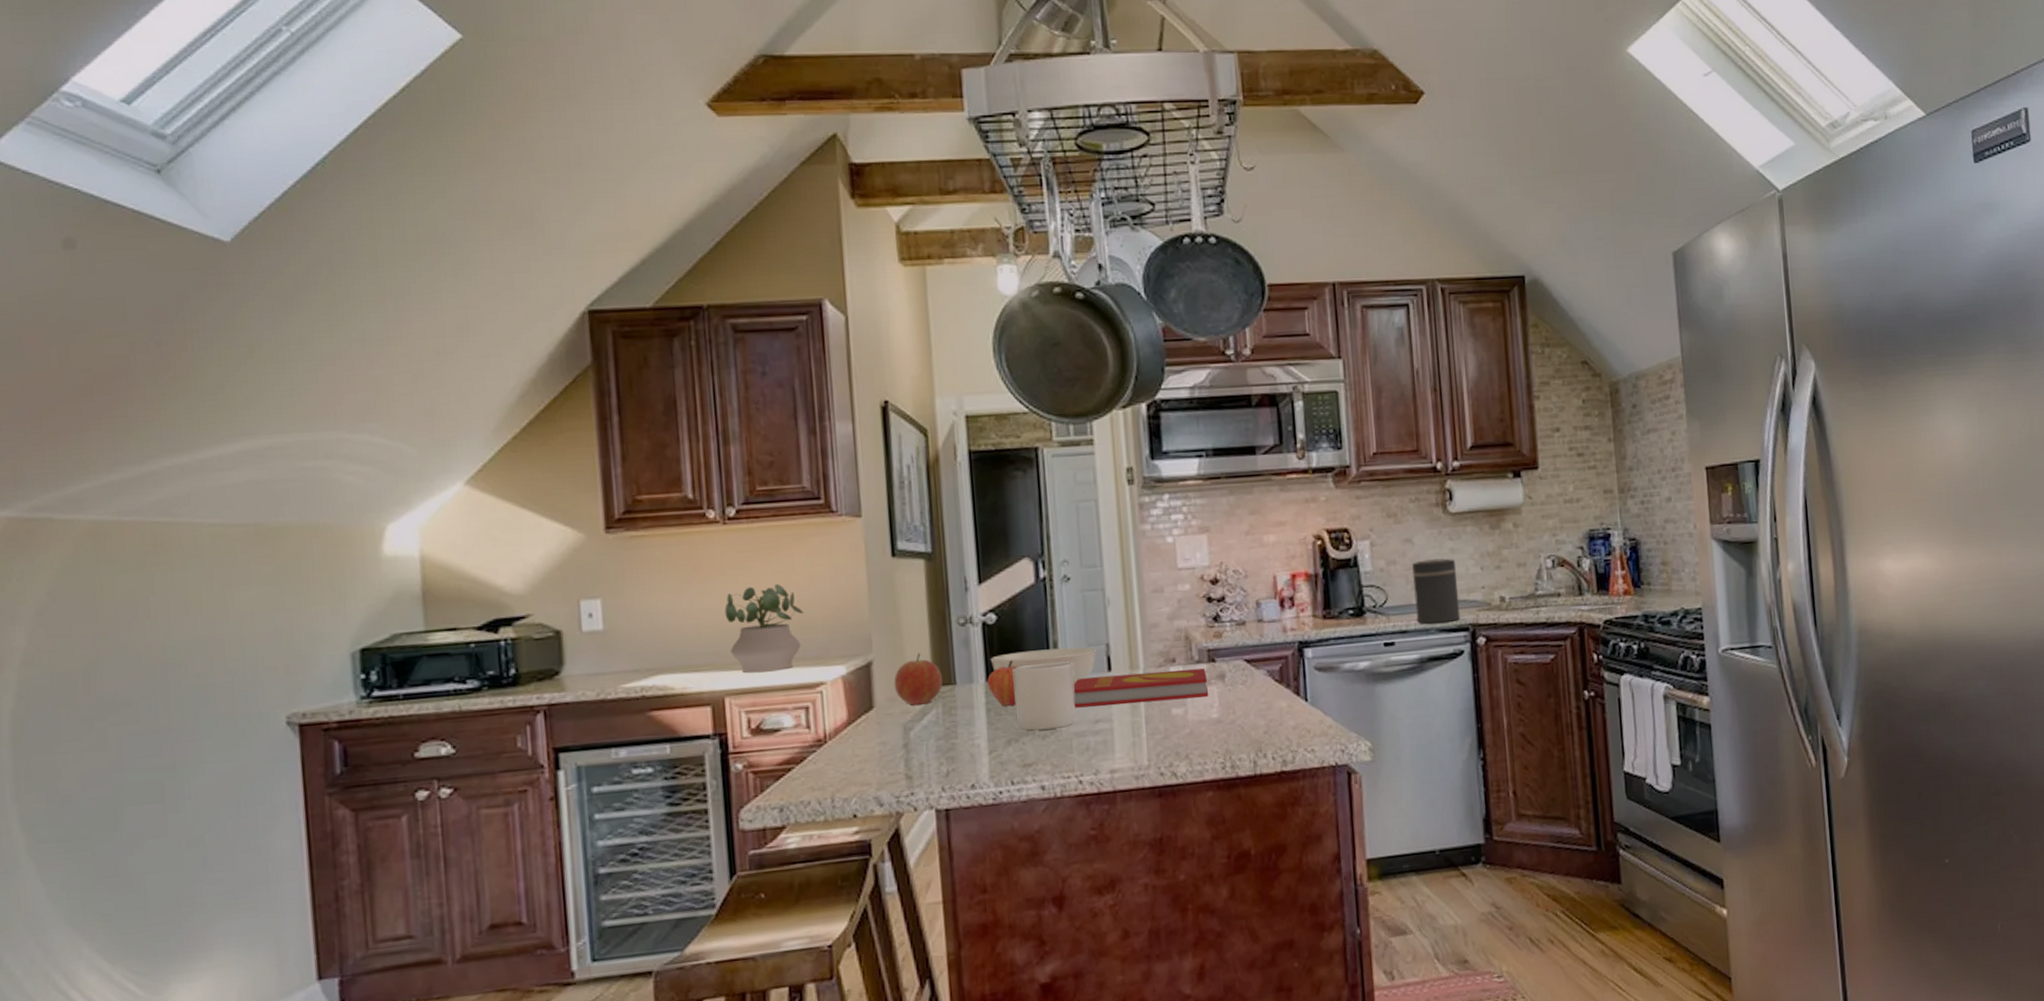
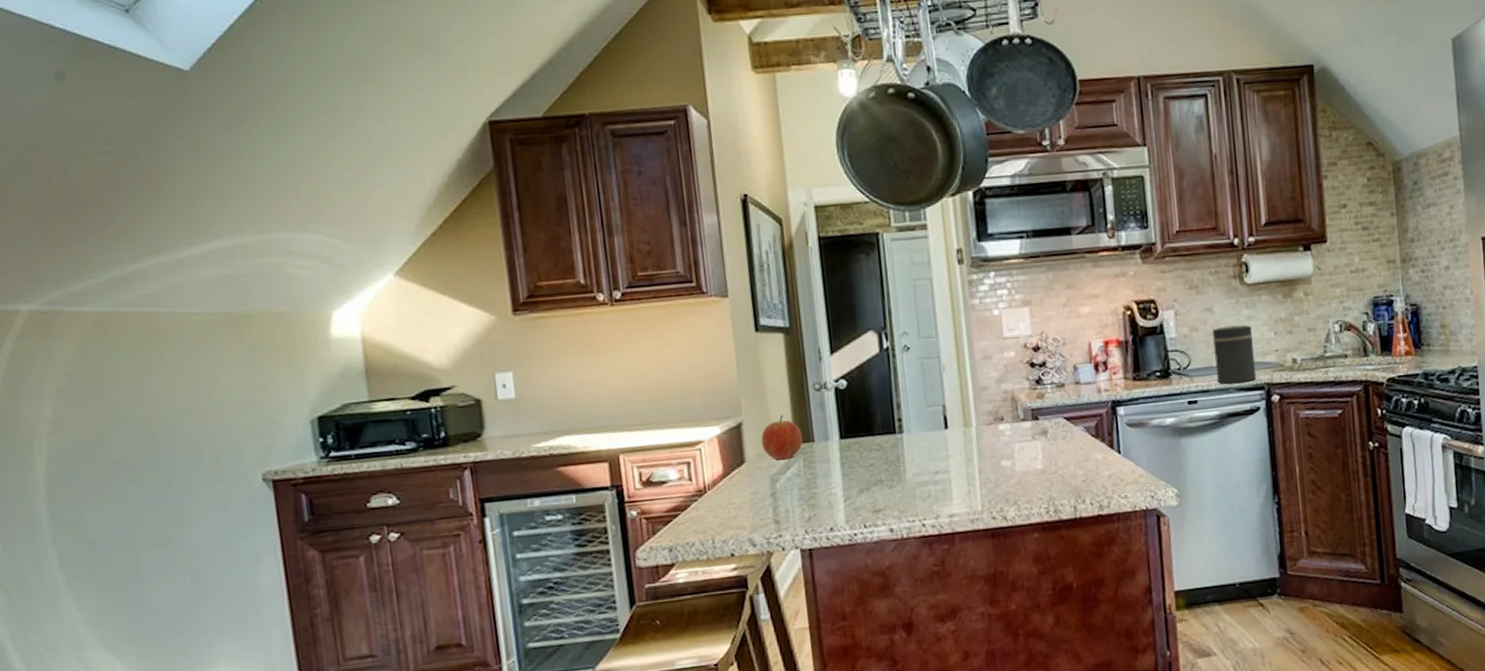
potted plant: present [724,584,804,674] -> none [616,357,682,434]
fruit: present [987,660,1020,707] -> none [841,420,869,461]
bowl: present [990,647,1097,683] -> none [842,408,935,440]
mug: present [1012,661,1076,731] -> none [862,420,918,481]
book: present [1073,668,1208,708] -> none [915,426,1033,461]

